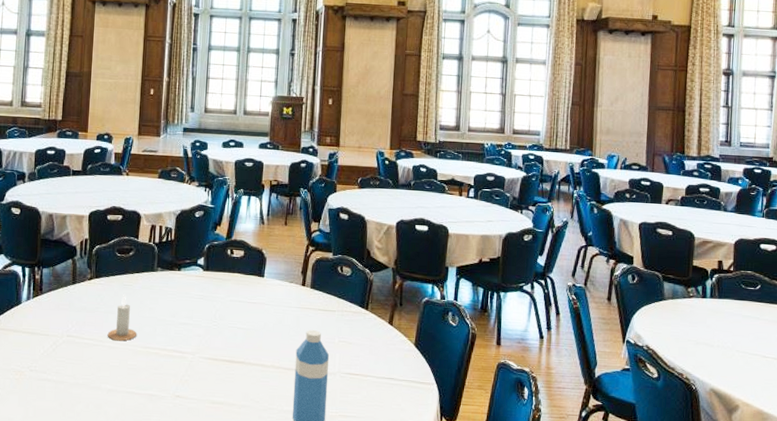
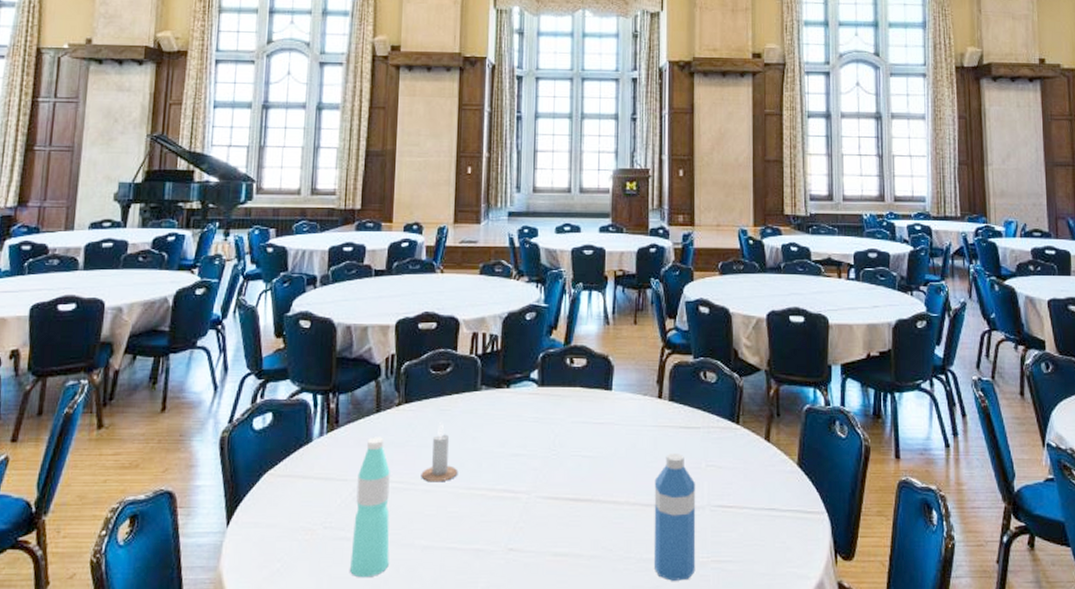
water bottle: none [50,303,83,411] -> present [350,437,390,578]

